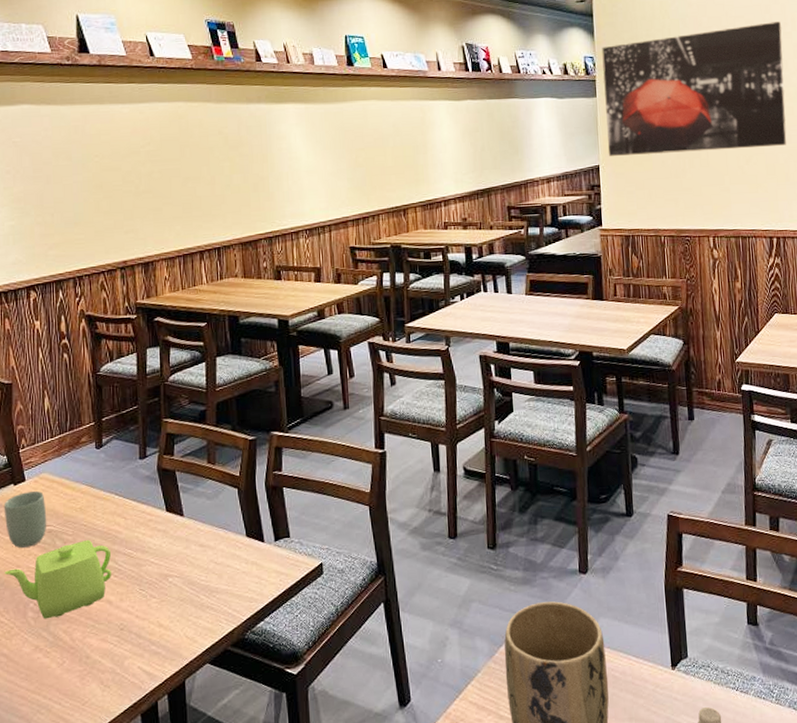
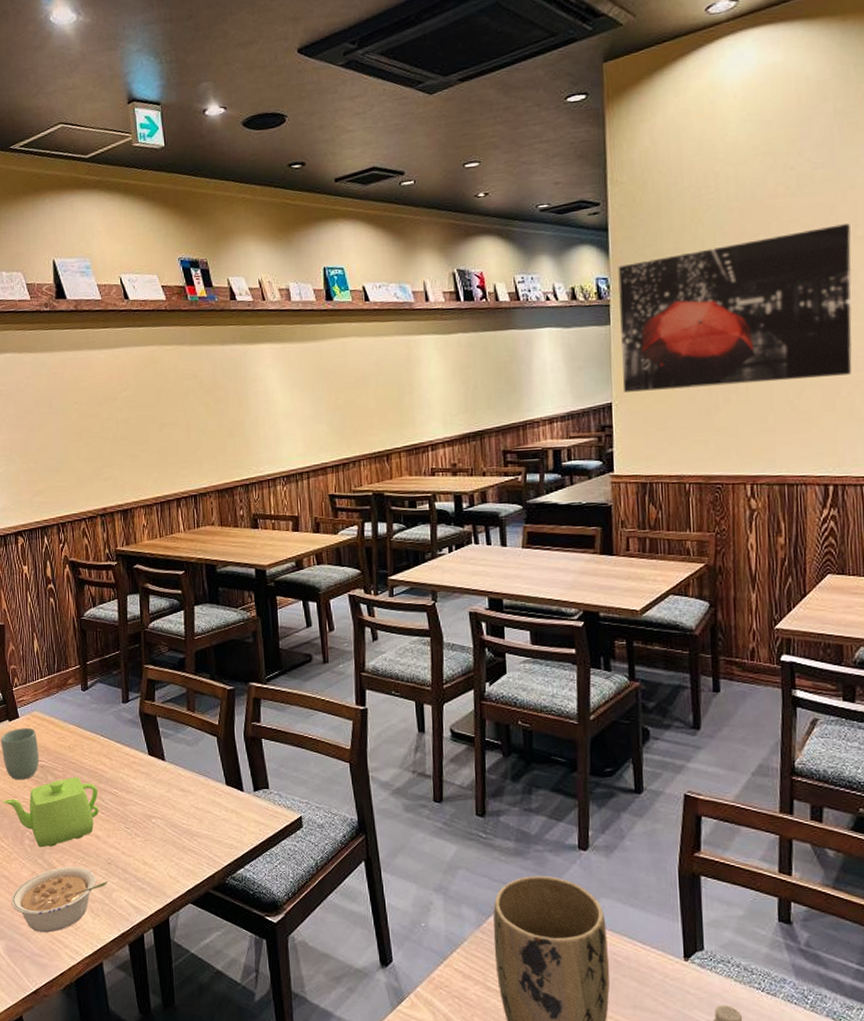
legume: none [10,635,120,712] -> present [10,866,108,933]

